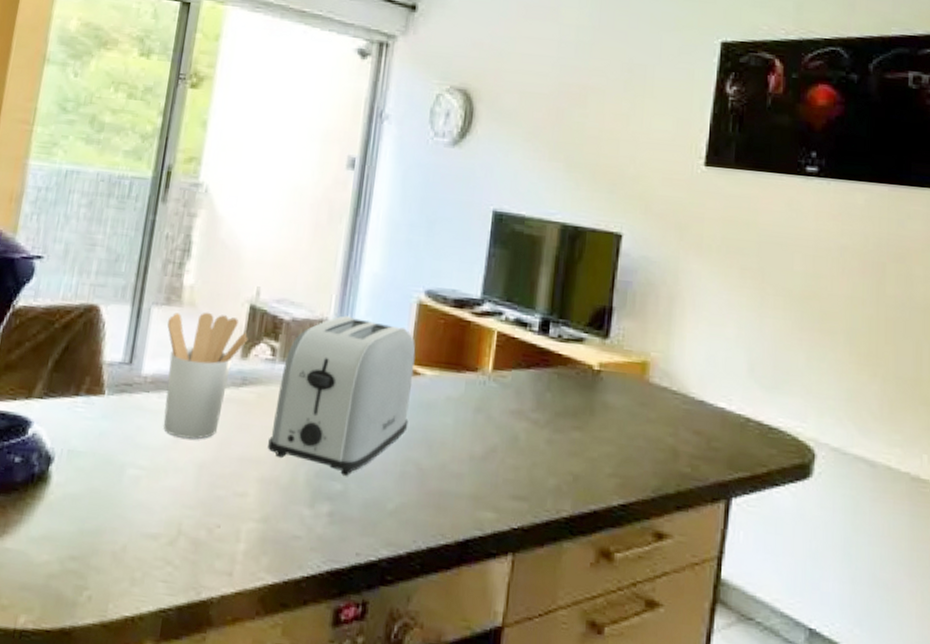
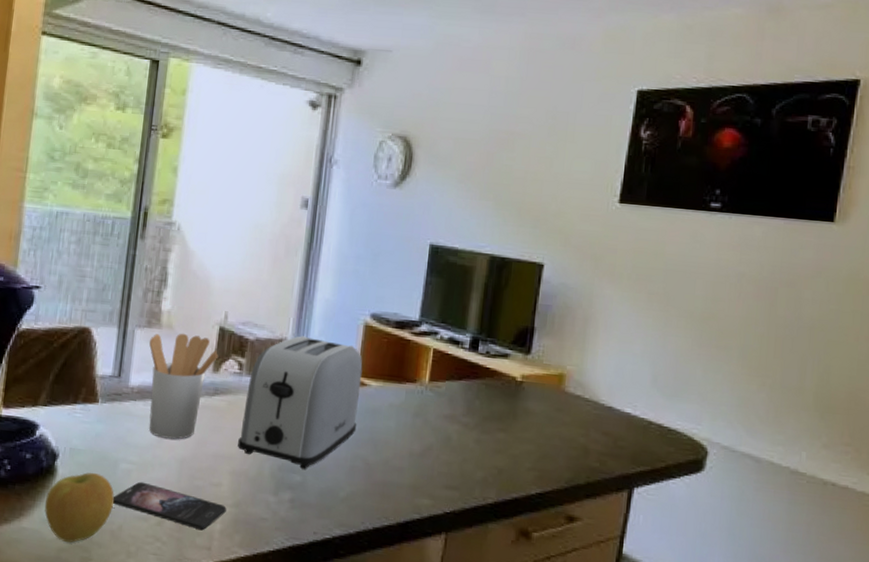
apple: none [33,479,119,567] -> present [44,472,114,543]
smartphone: none [115,491,253,552] -> present [112,481,226,531]

